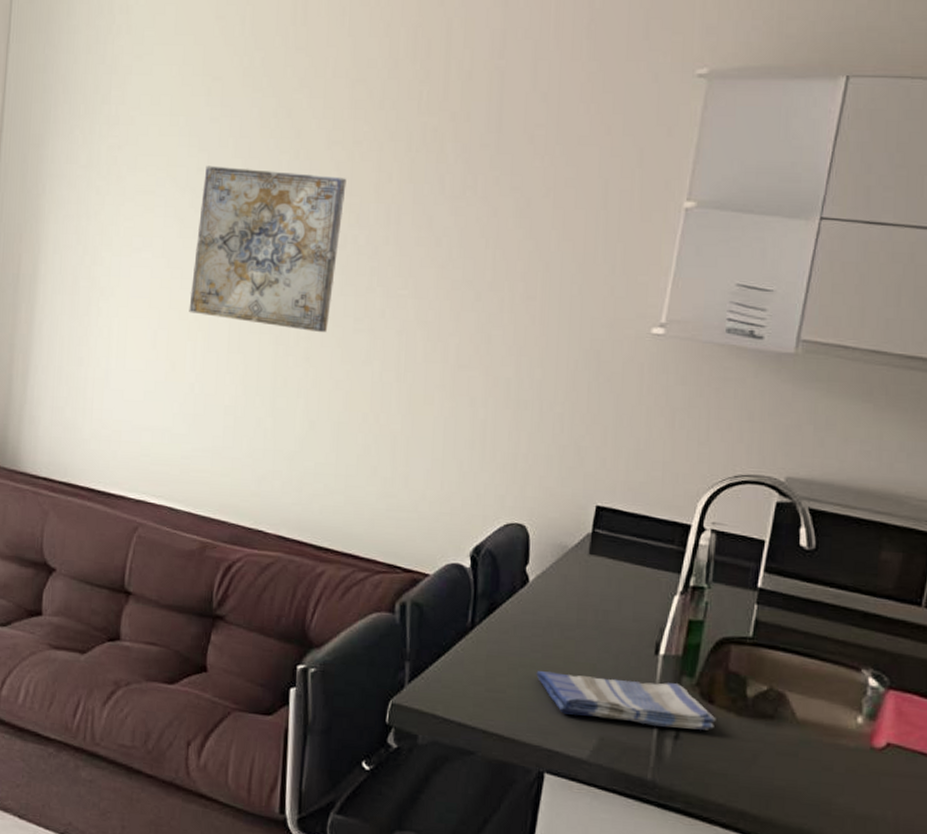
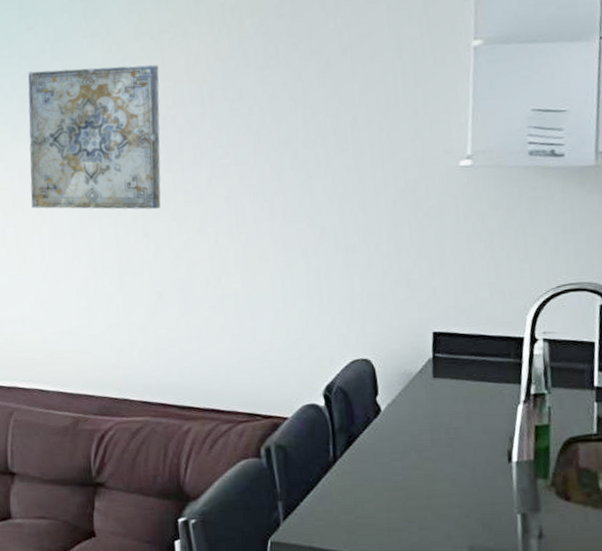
dish towel: present [536,671,716,730] -> none [401,486,575,529]

